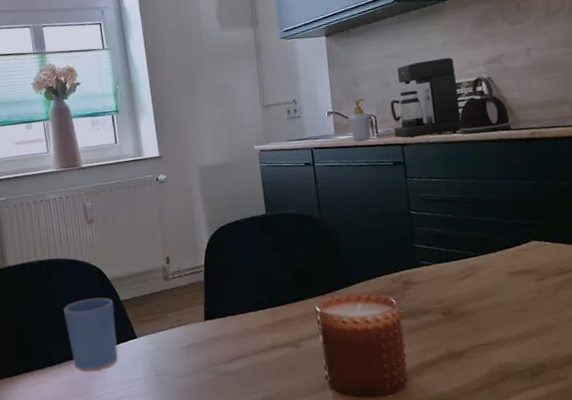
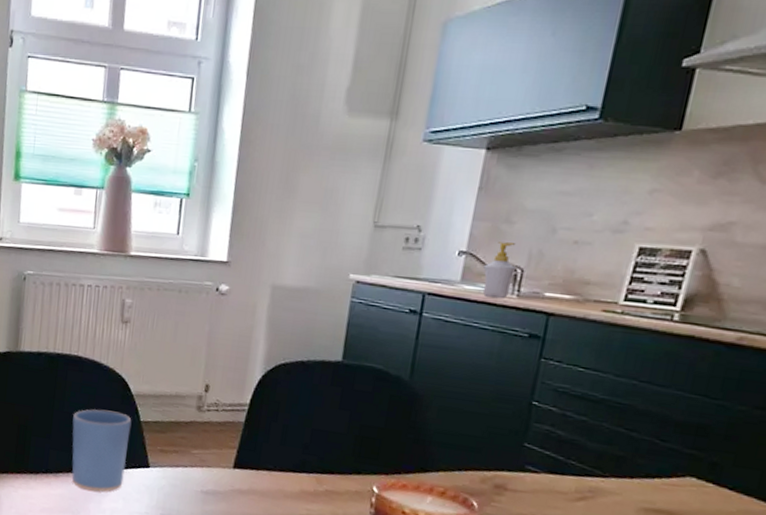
coffee maker: present [390,57,462,139] -> none [541,208,659,314]
kettle: present [459,75,511,135] -> none [635,244,716,327]

